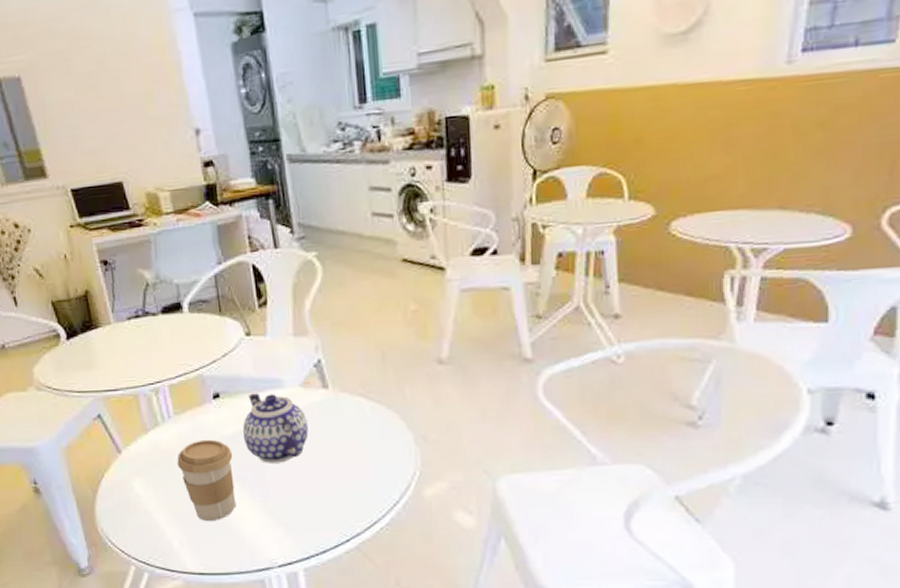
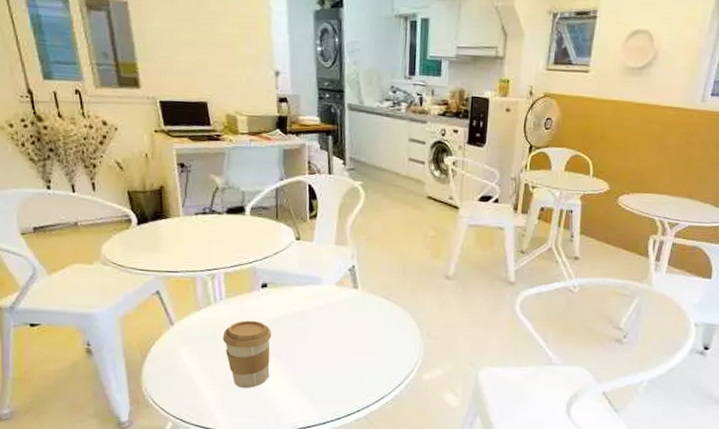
teapot: present [242,393,309,463] -> none [282,286,338,345]

